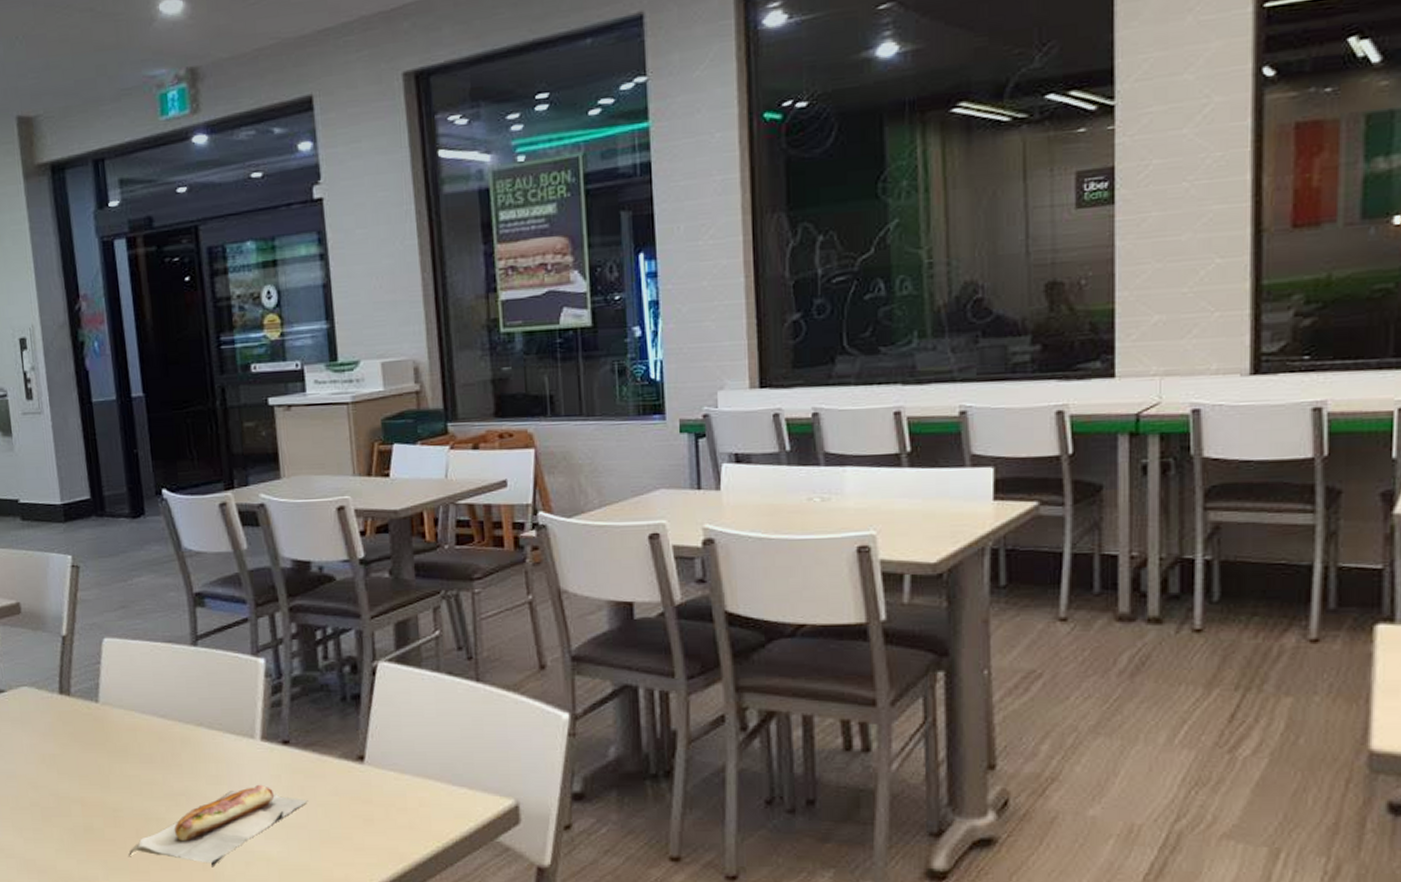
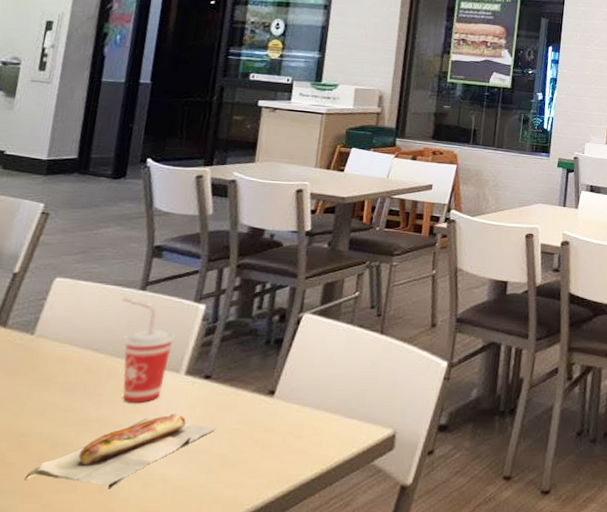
beverage cup: none [175,656,241,773] -> present [122,298,175,403]

